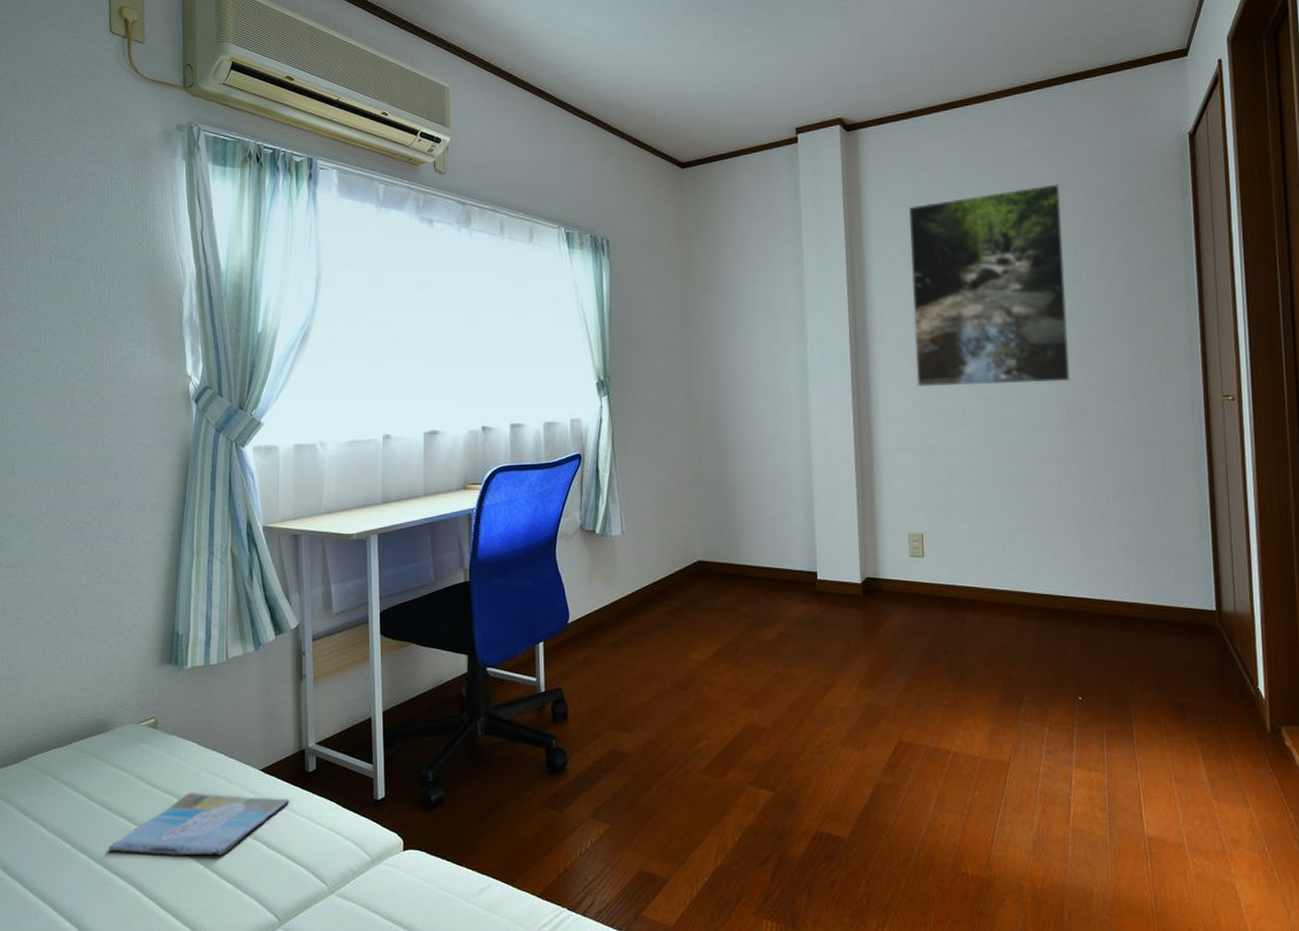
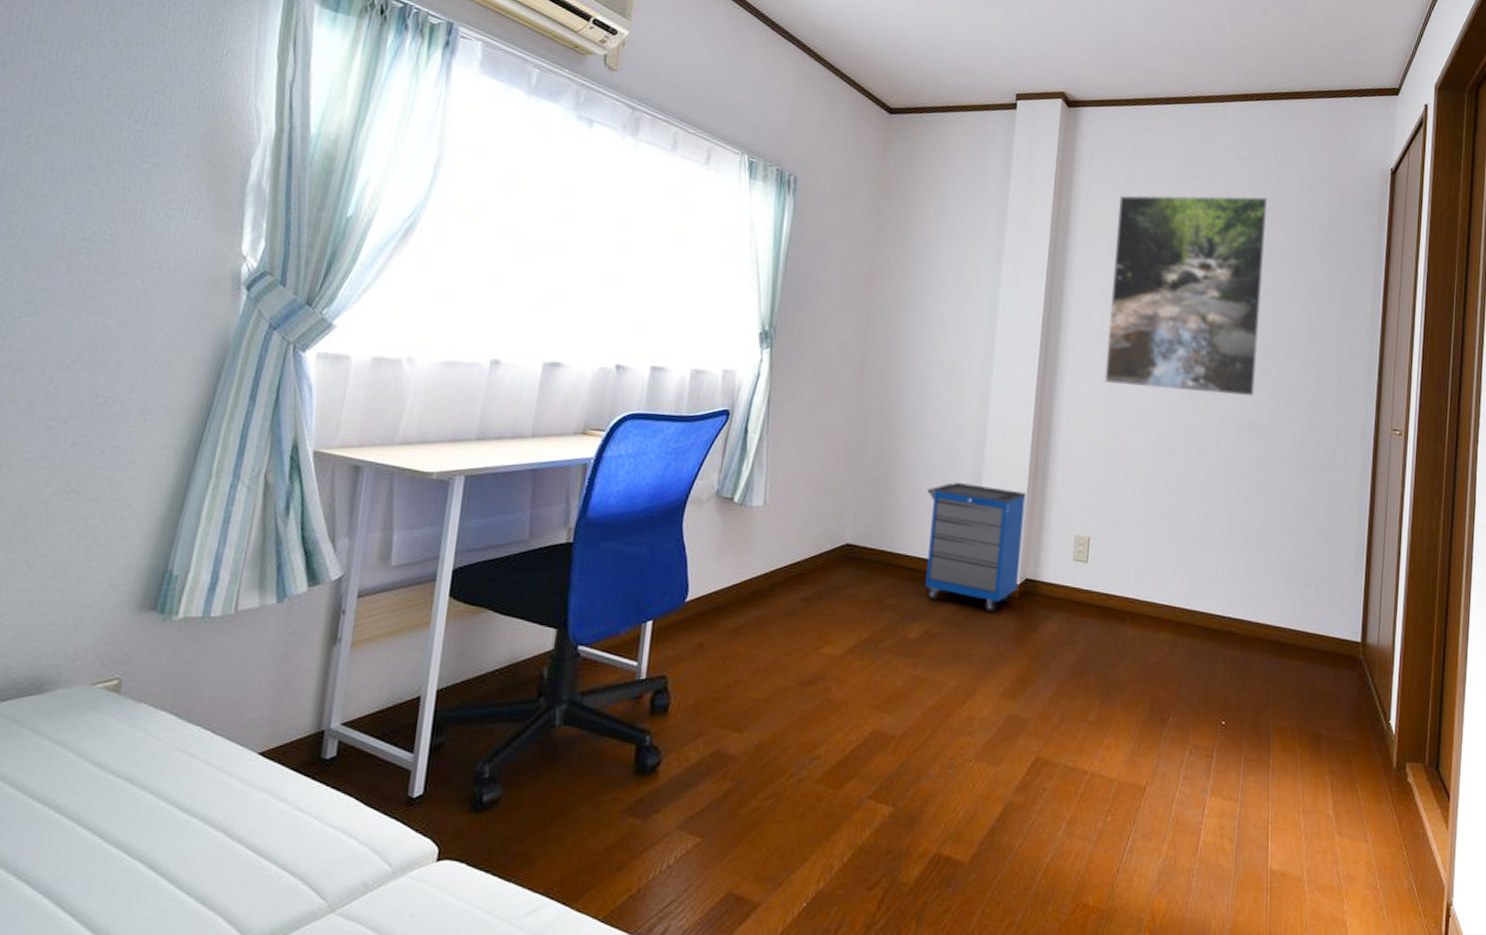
book: present [108,792,289,856] -> none [17,777,292,860]
cabinet: none [764,495,860,612] -> present [925,482,1026,613]

